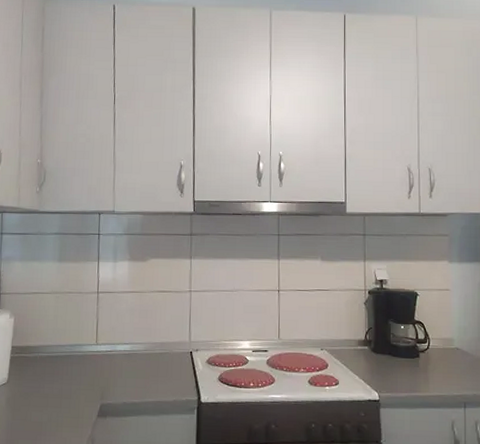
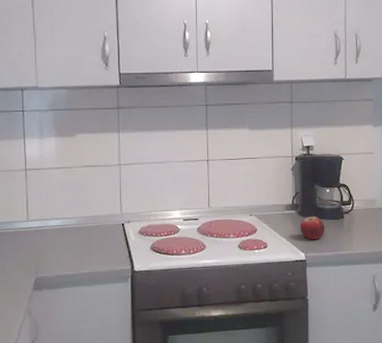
fruit: none [373,354,400,379] -> present [300,217,325,240]

